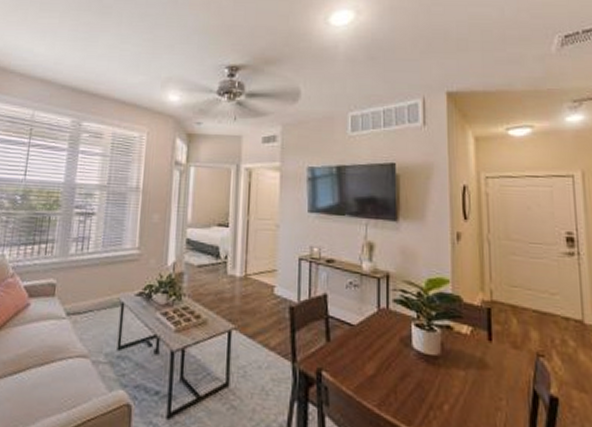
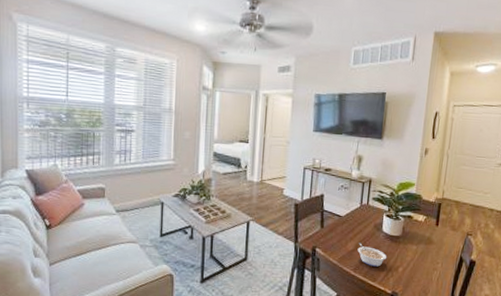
legume: none [380,364,424,402] -> present [357,243,387,267]

